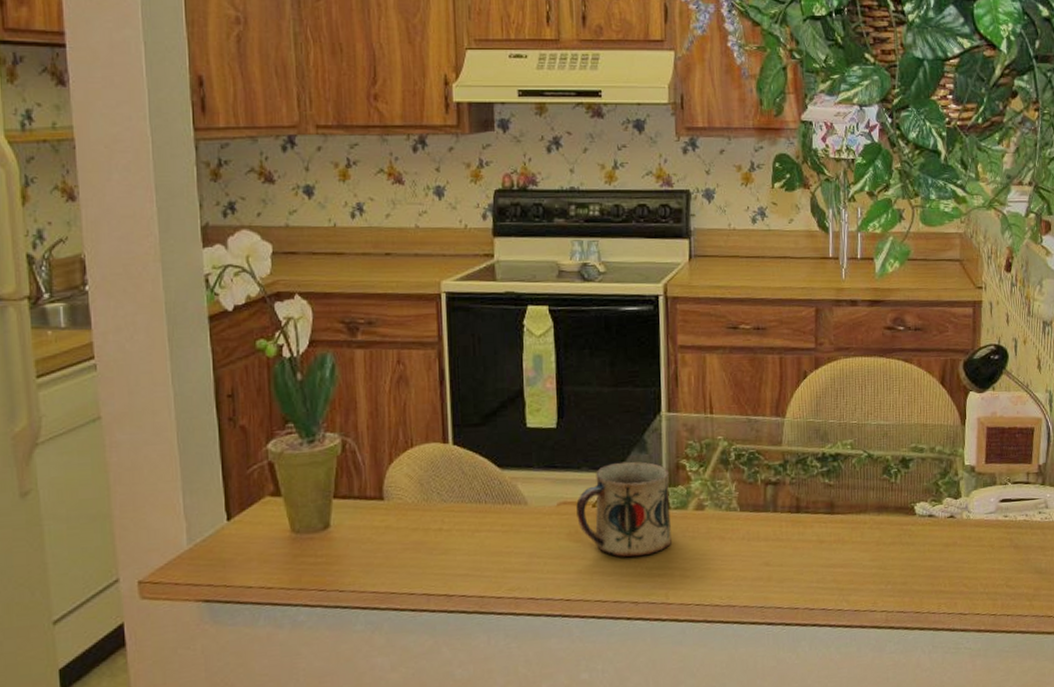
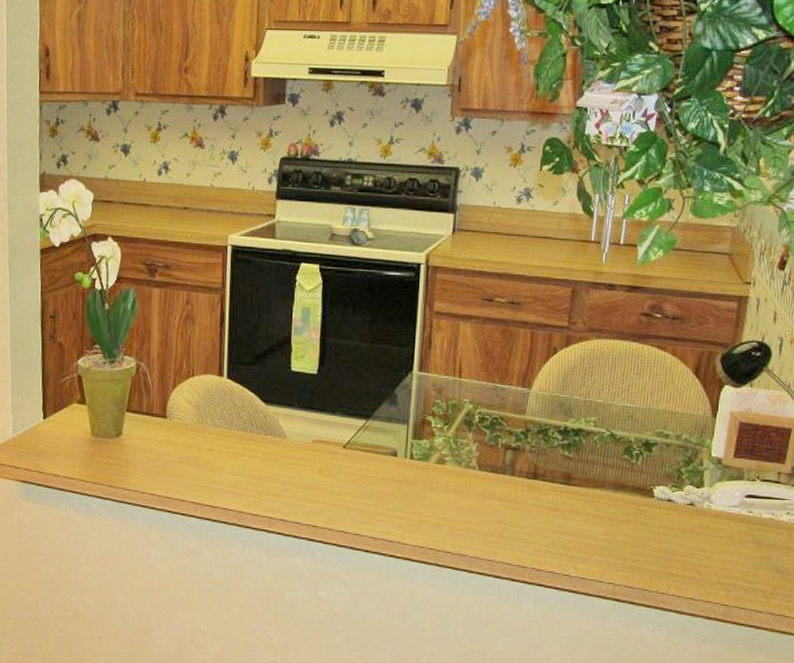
mug: present [576,461,671,558] -> none [328,411,416,498]

